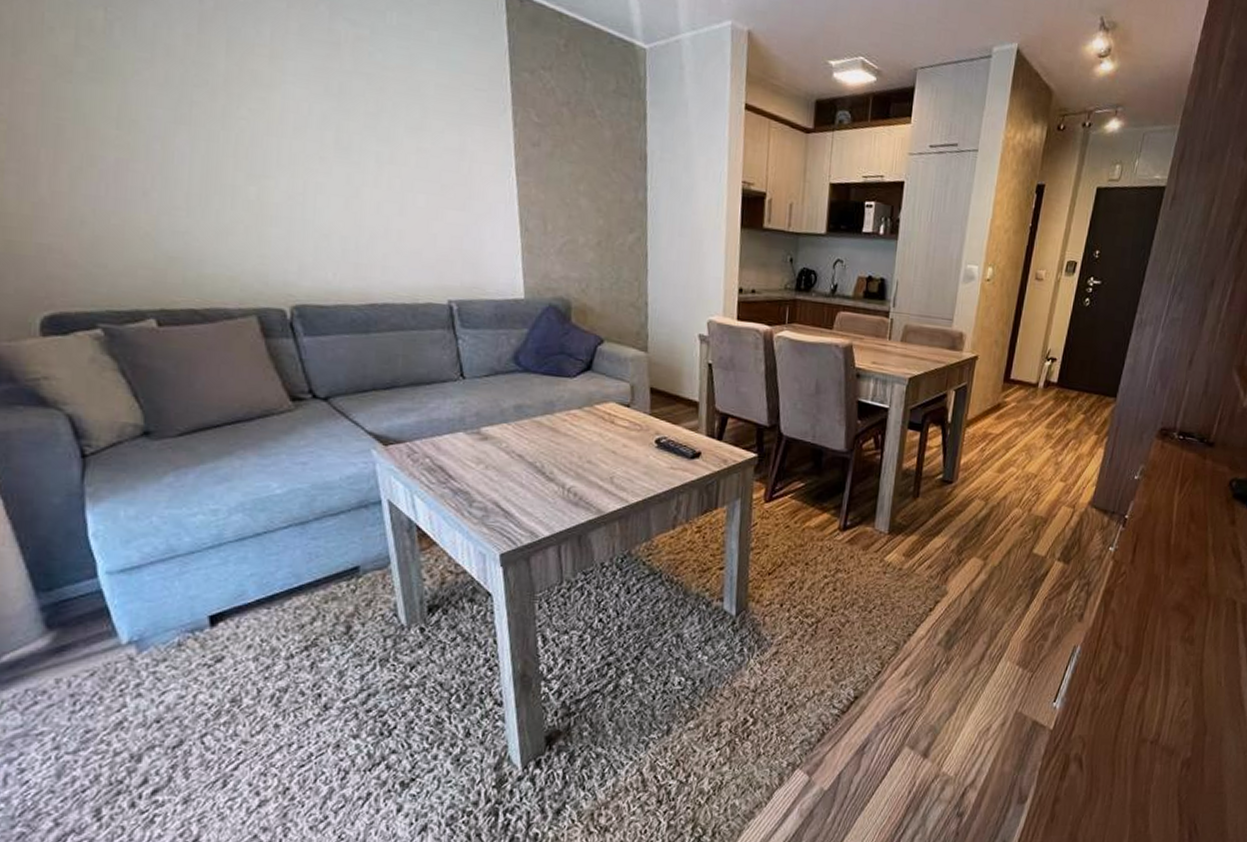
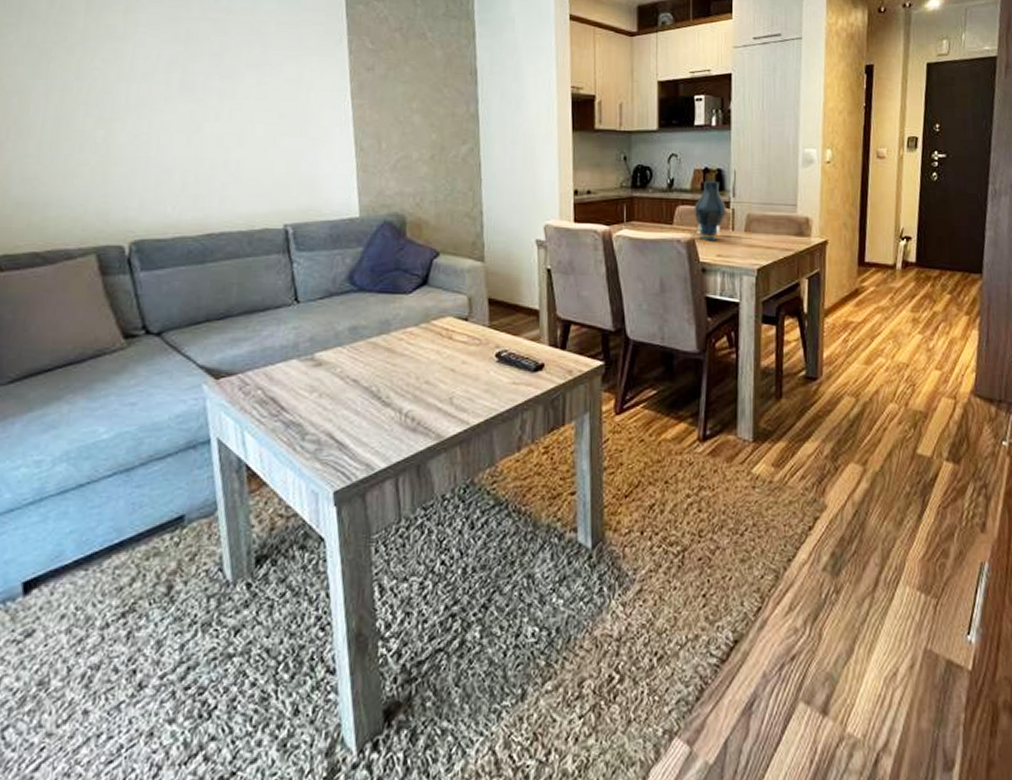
vase: none [853,289,885,349] -> present [693,181,726,241]

